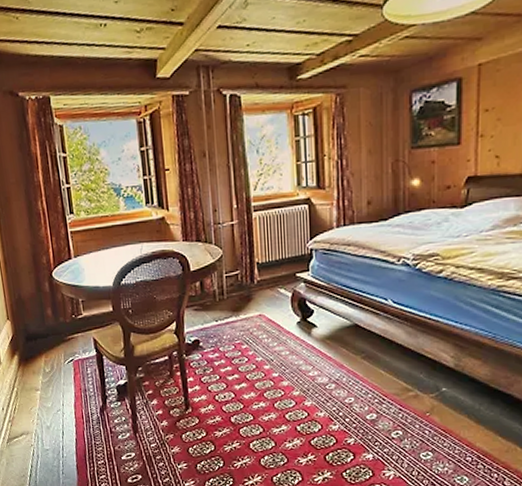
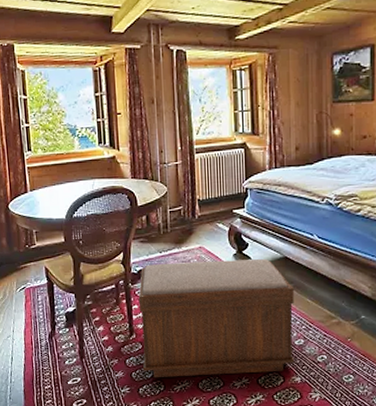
bench: none [193,327,366,454] -> present [138,259,295,378]

